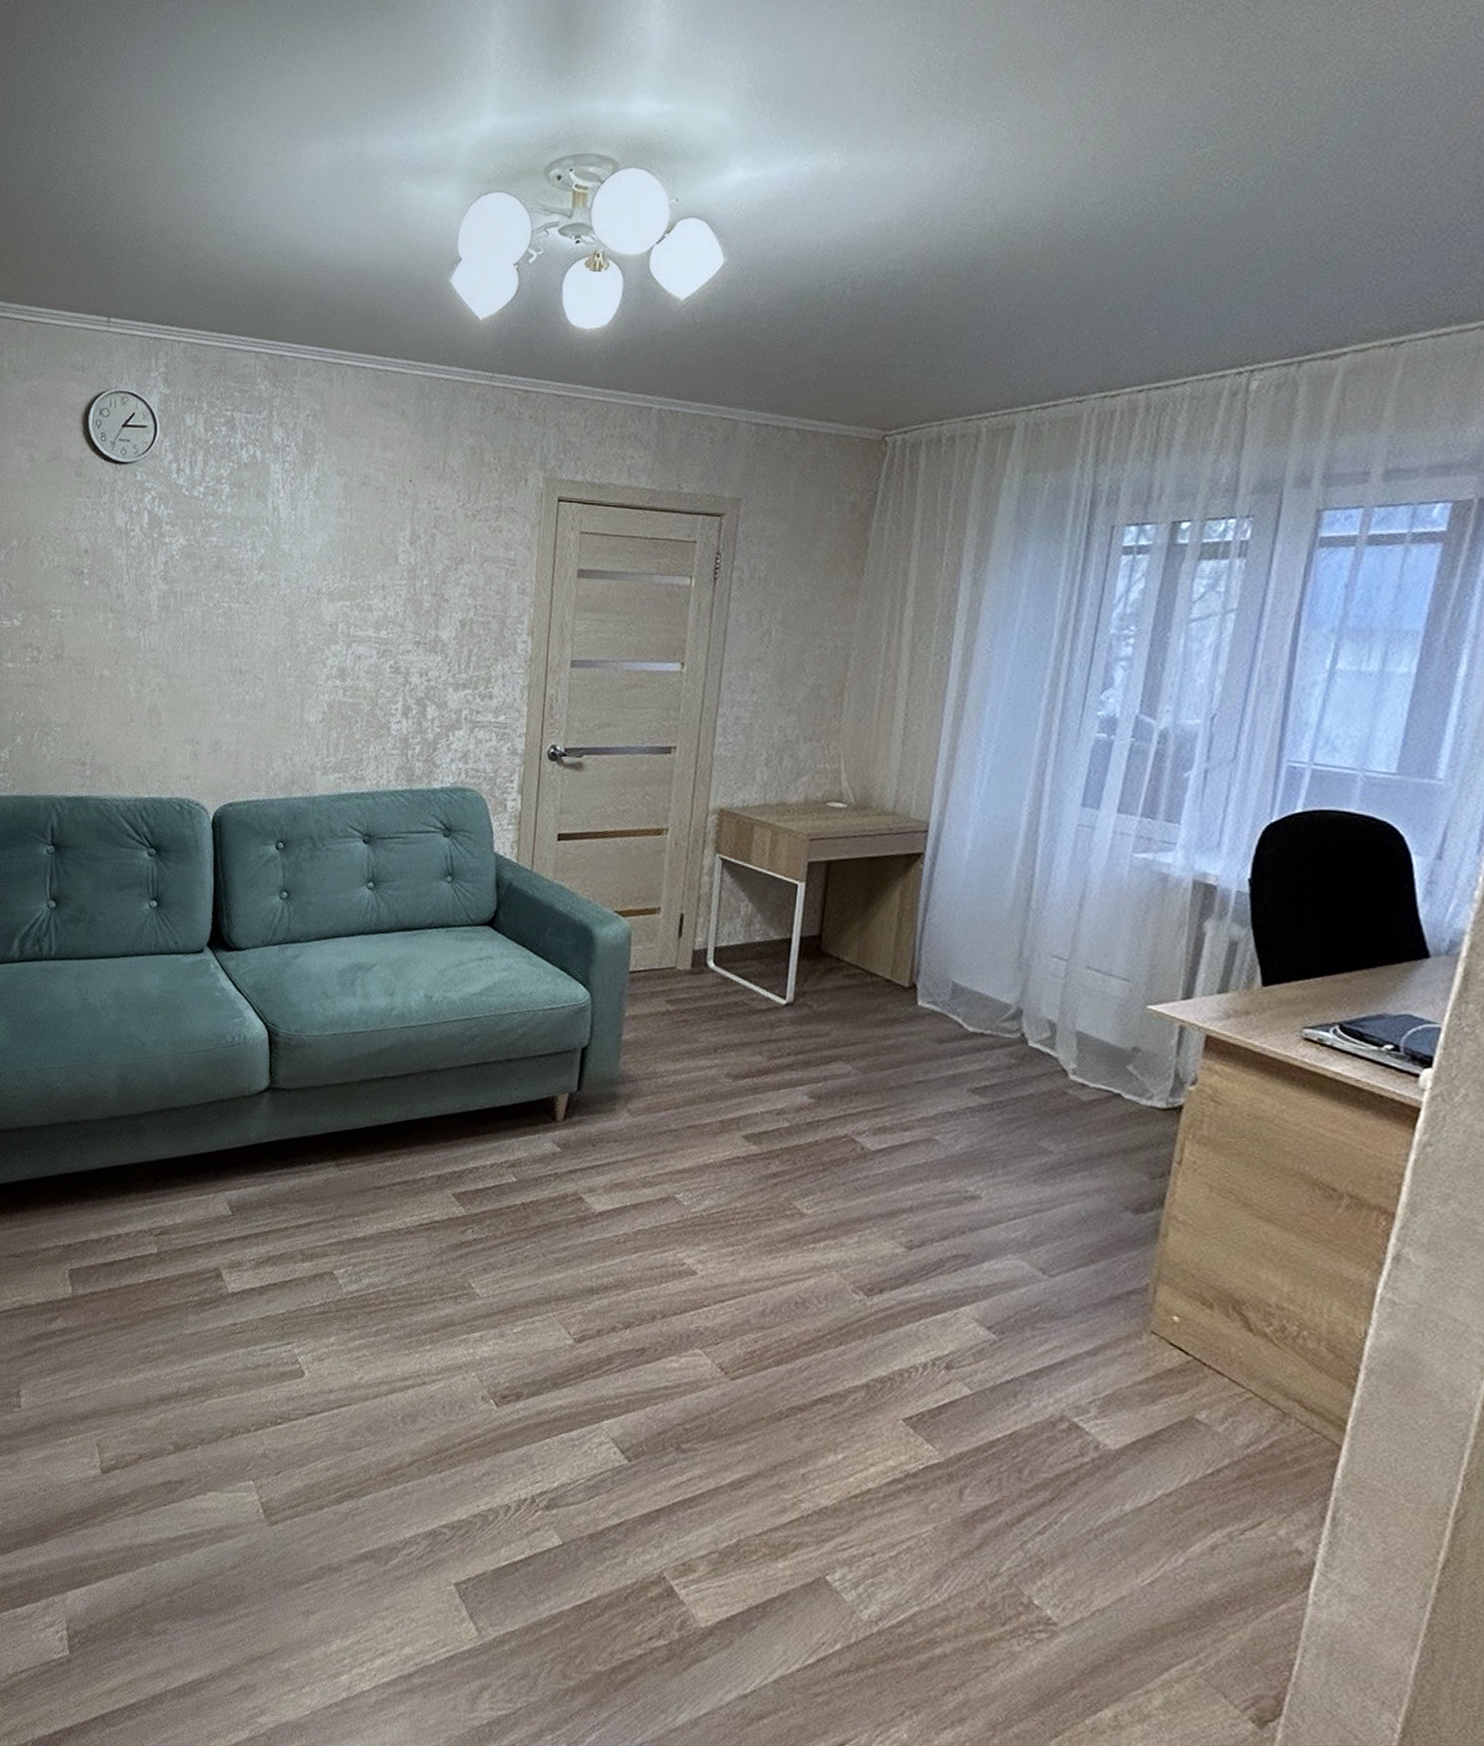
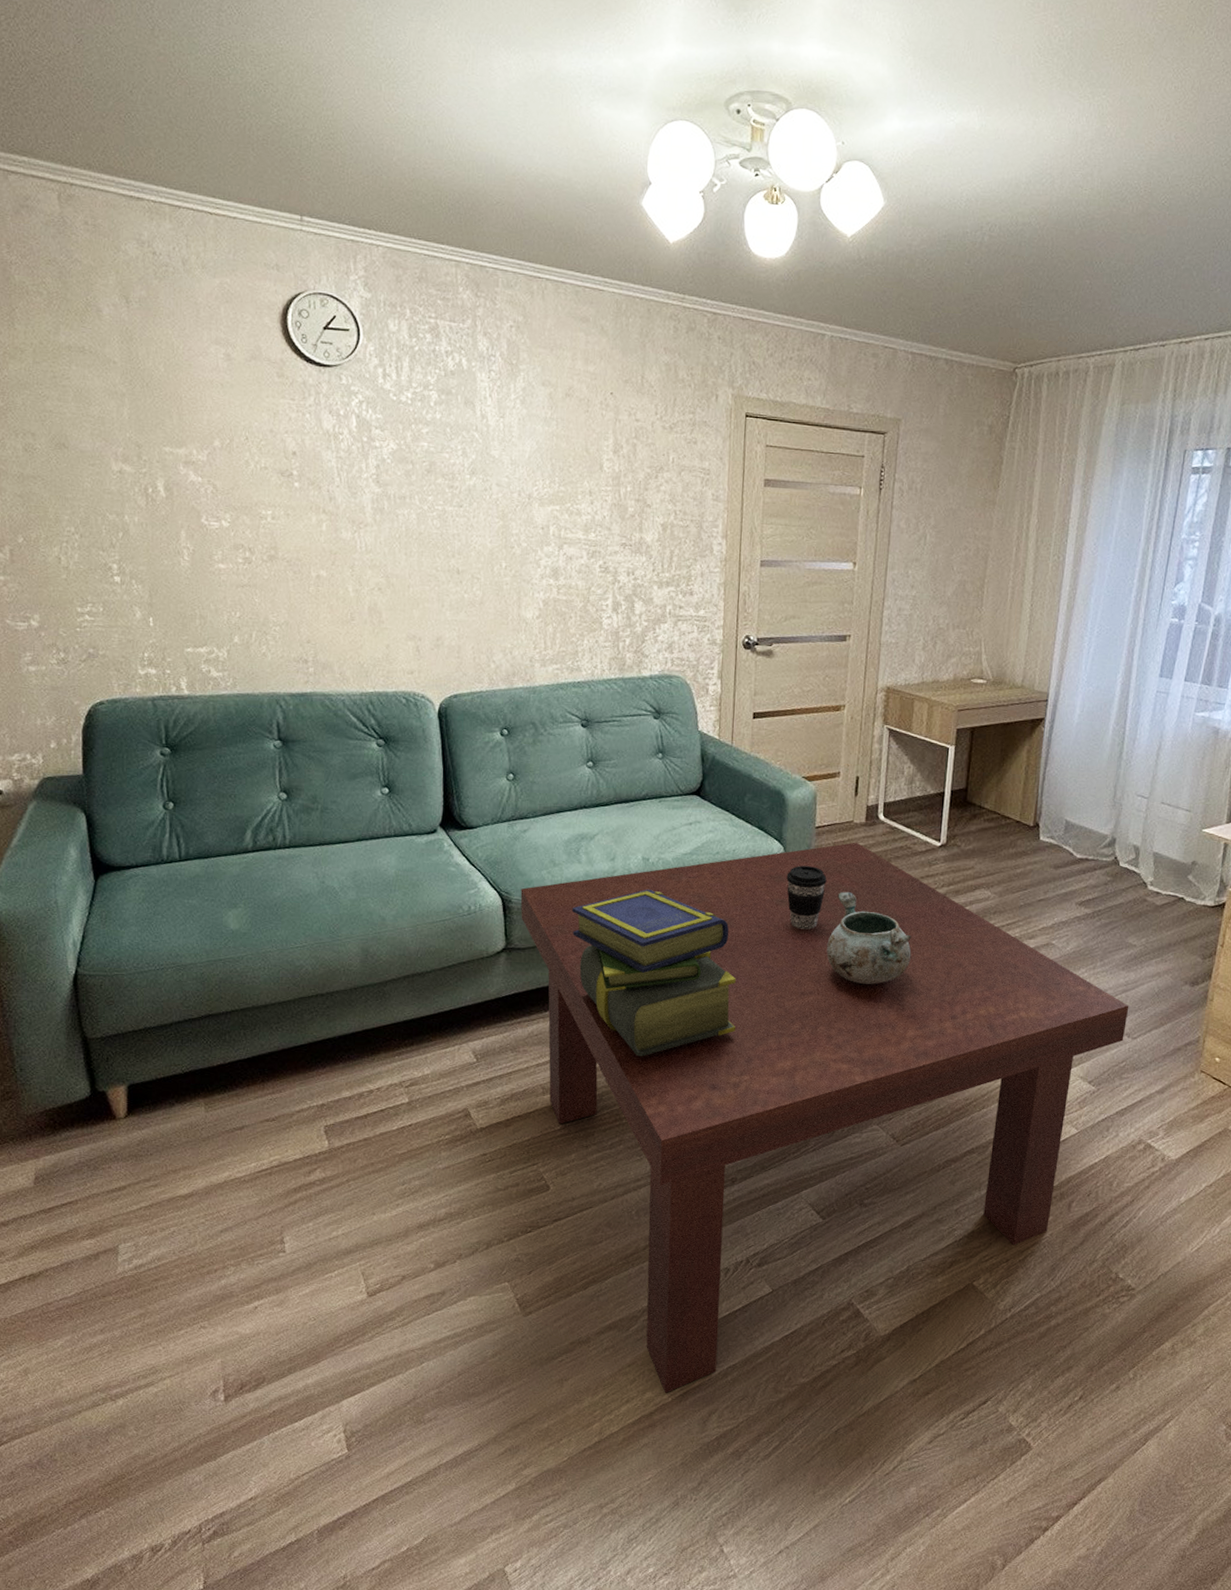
coffee table: none [287,993,1044,1653] -> present [520,842,1129,1393]
stack of books: none [343,1031,529,1230] -> present [571,889,736,1057]
coffee cup: none [592,1016,642,1095] -> present [786,865,827,930]
decorative bowl: none [639,1052,748,1171] -> present [826,892,912,985]

